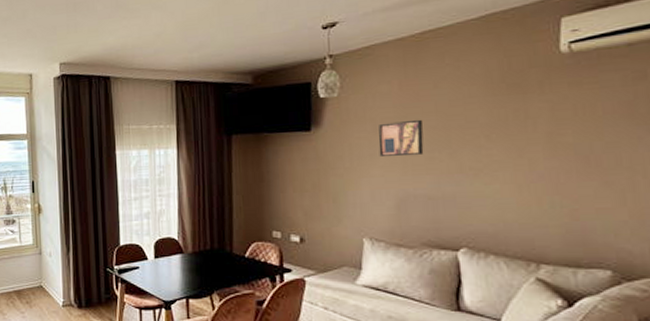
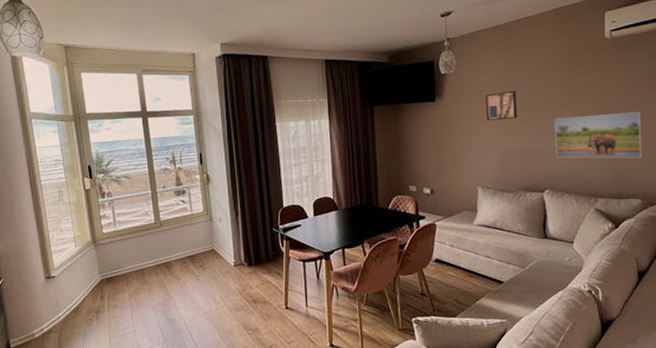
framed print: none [477,151,617,216] -> present [554,111,643,159]

